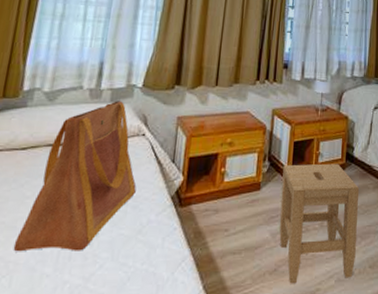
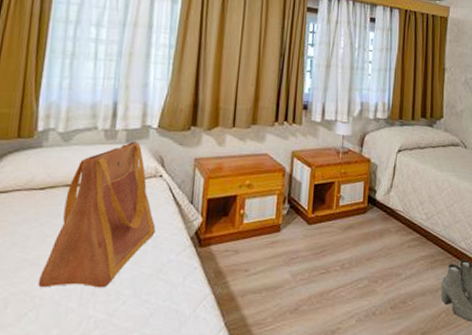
stool: present [279,163,359,284] -> none [299,206,381,323]

